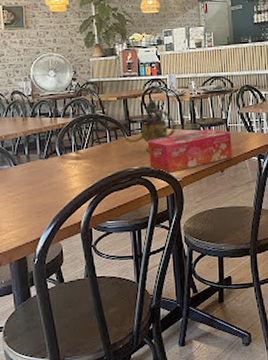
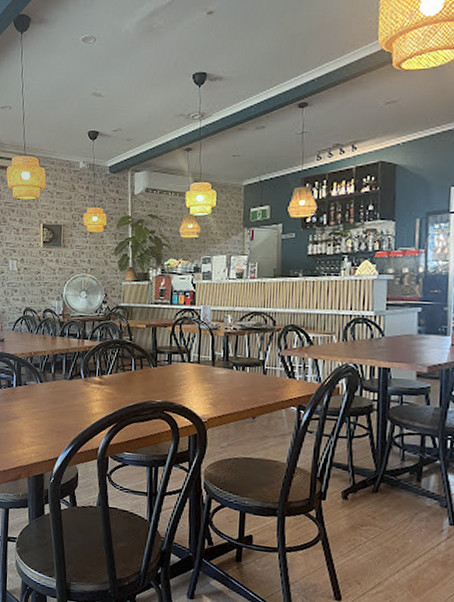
teapot: present [125,100,176,152] -> none [150,331,207,386]
tissue box: present [147,129,232,173] -> none [173,369,268,411]

